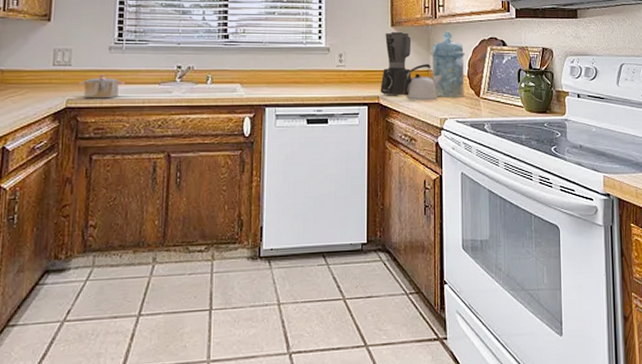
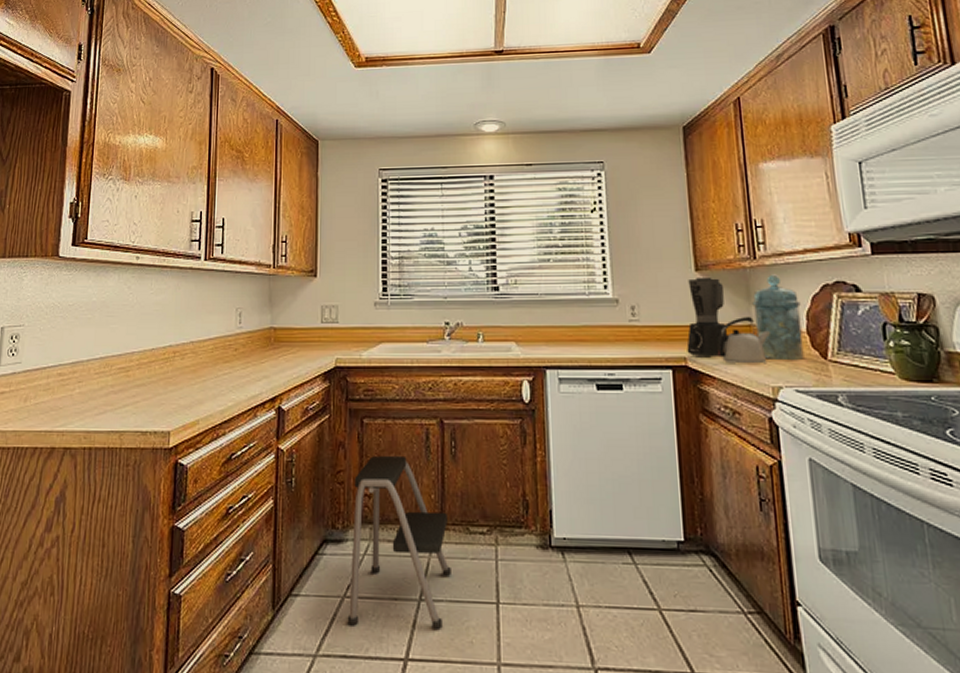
step stool: none [66,187,170,347] -> present [347,455,451,629]
cooking pot: present [77,73,126,99] -> none [345,331,393,358]

